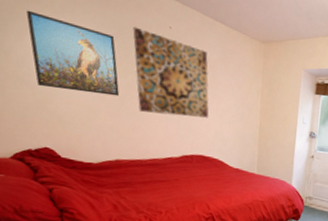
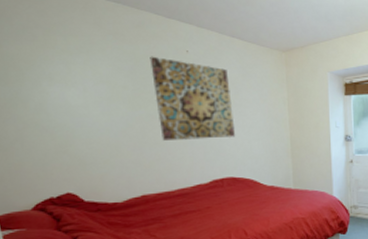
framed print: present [26,10,119,97] -> none [43,56,140,131]

